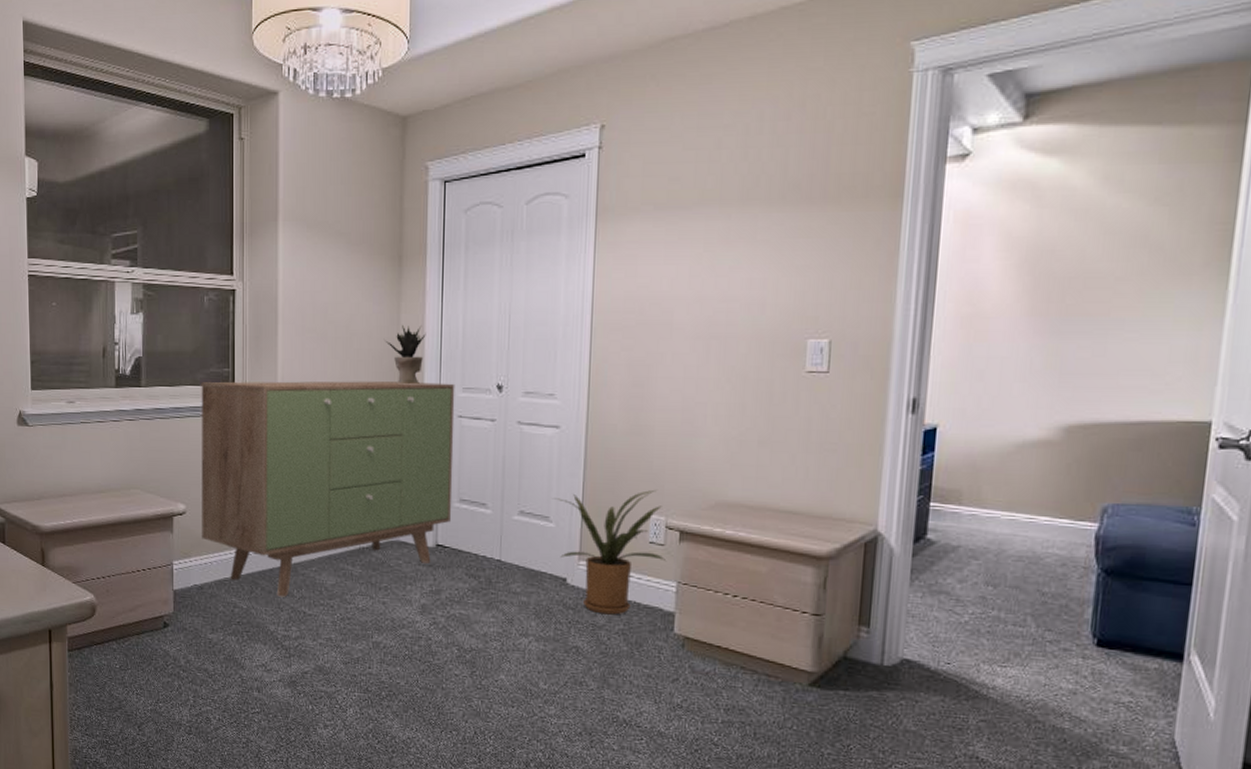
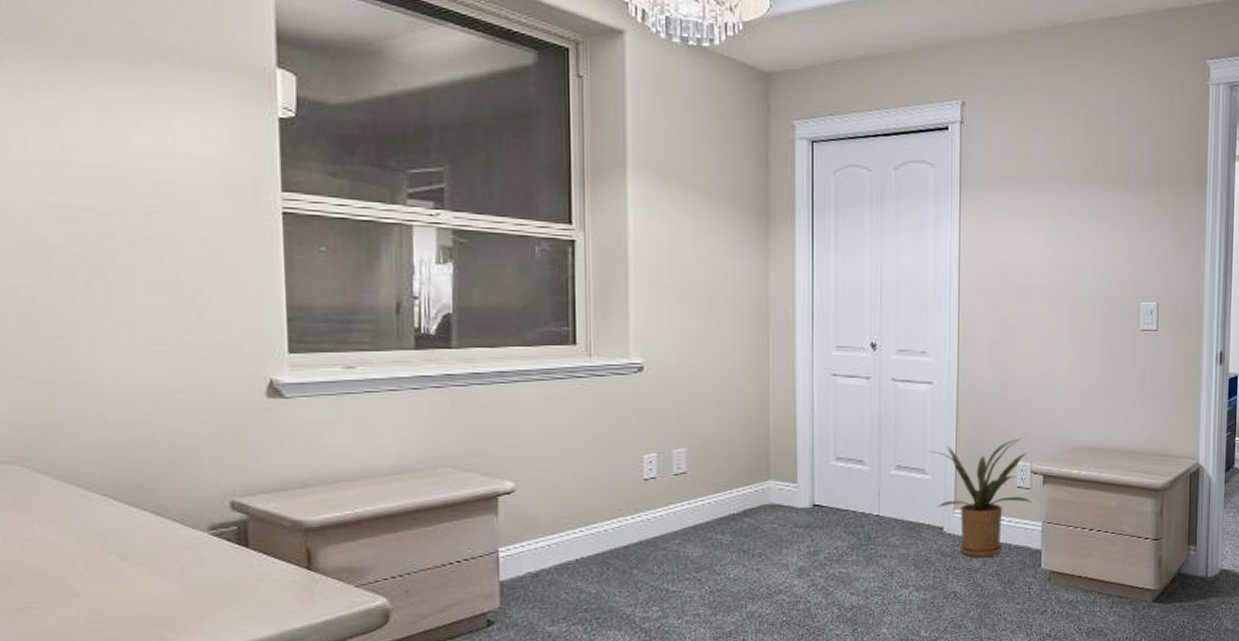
sideboard: present [201,381,455,597] -> none [533,340,829,576]
potted plant: present [385,324,426,384] -> none [752,282,797,343]

